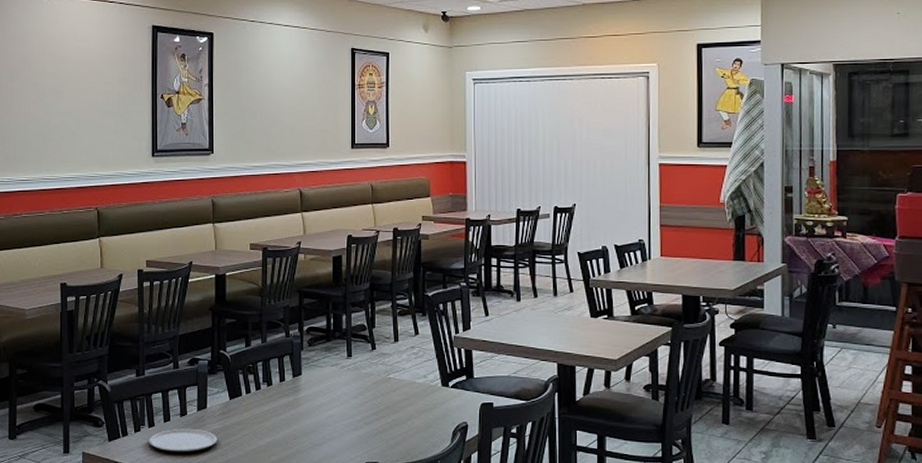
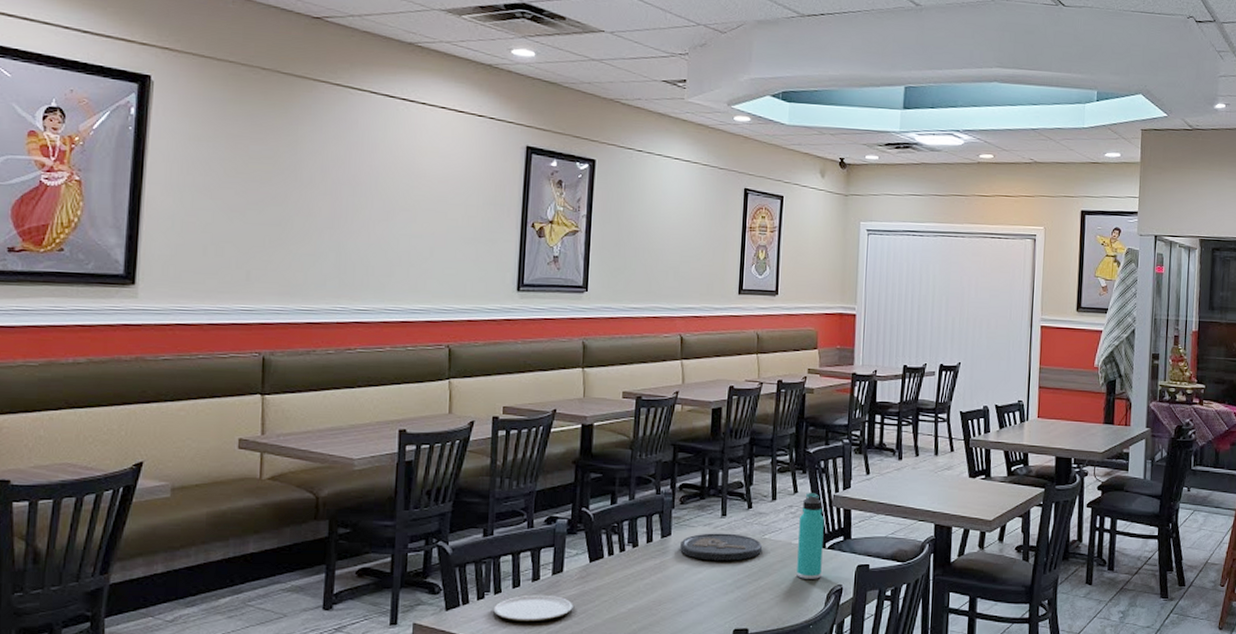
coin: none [311,373,387,399] -> present [680,533,762,561]
thermos bottle: none [422,333,446,417] -> present [796,492,824,579]

